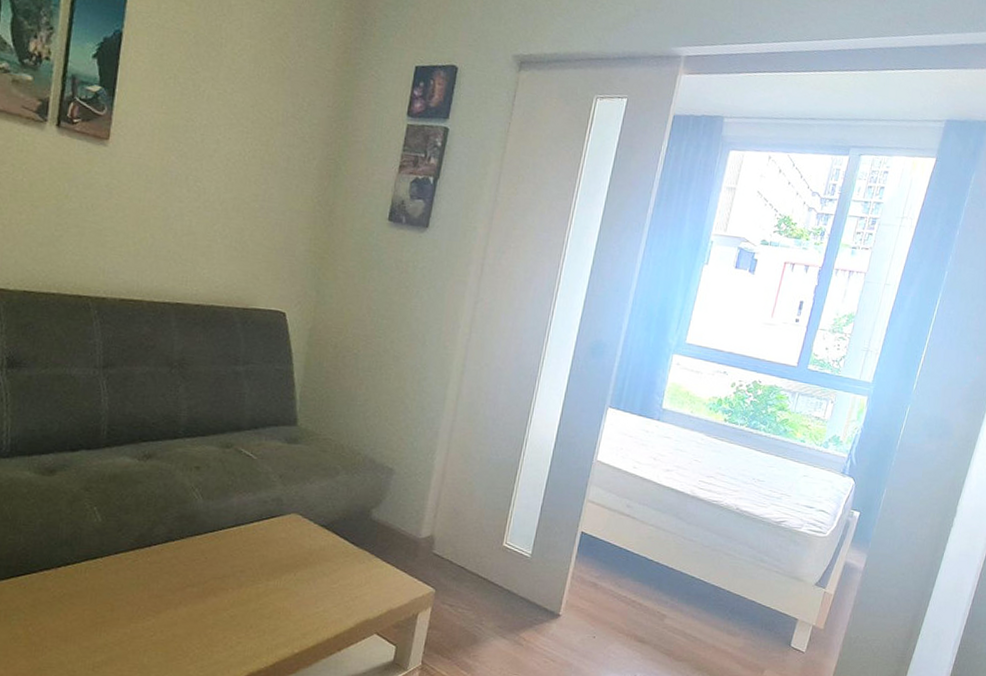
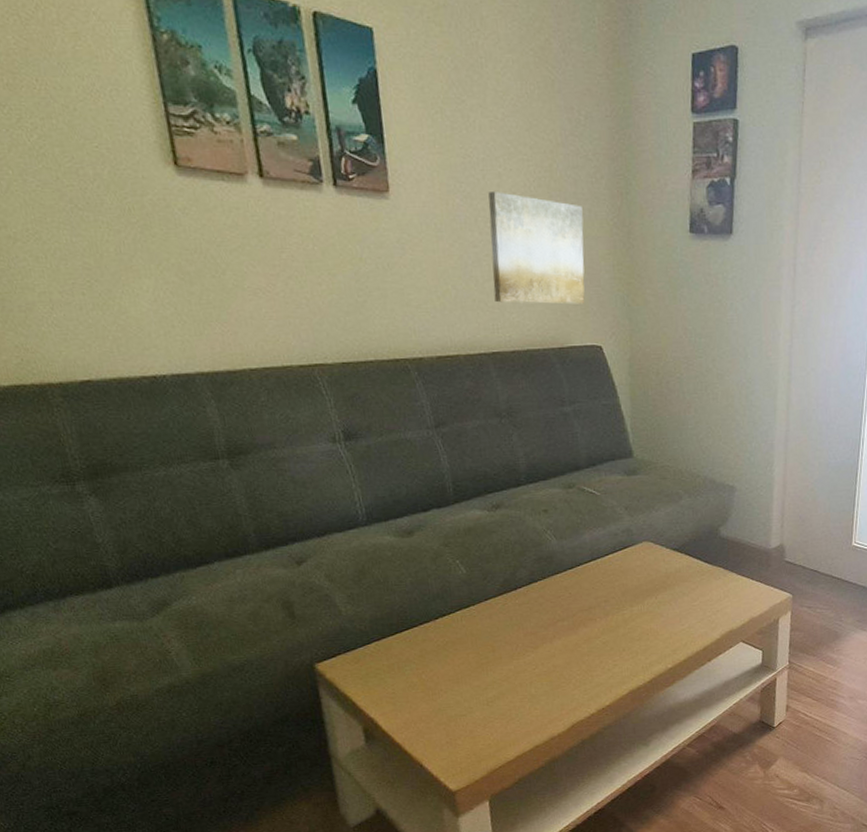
wall art: none [189,155,291,270] -> present [488,192,585,304]

